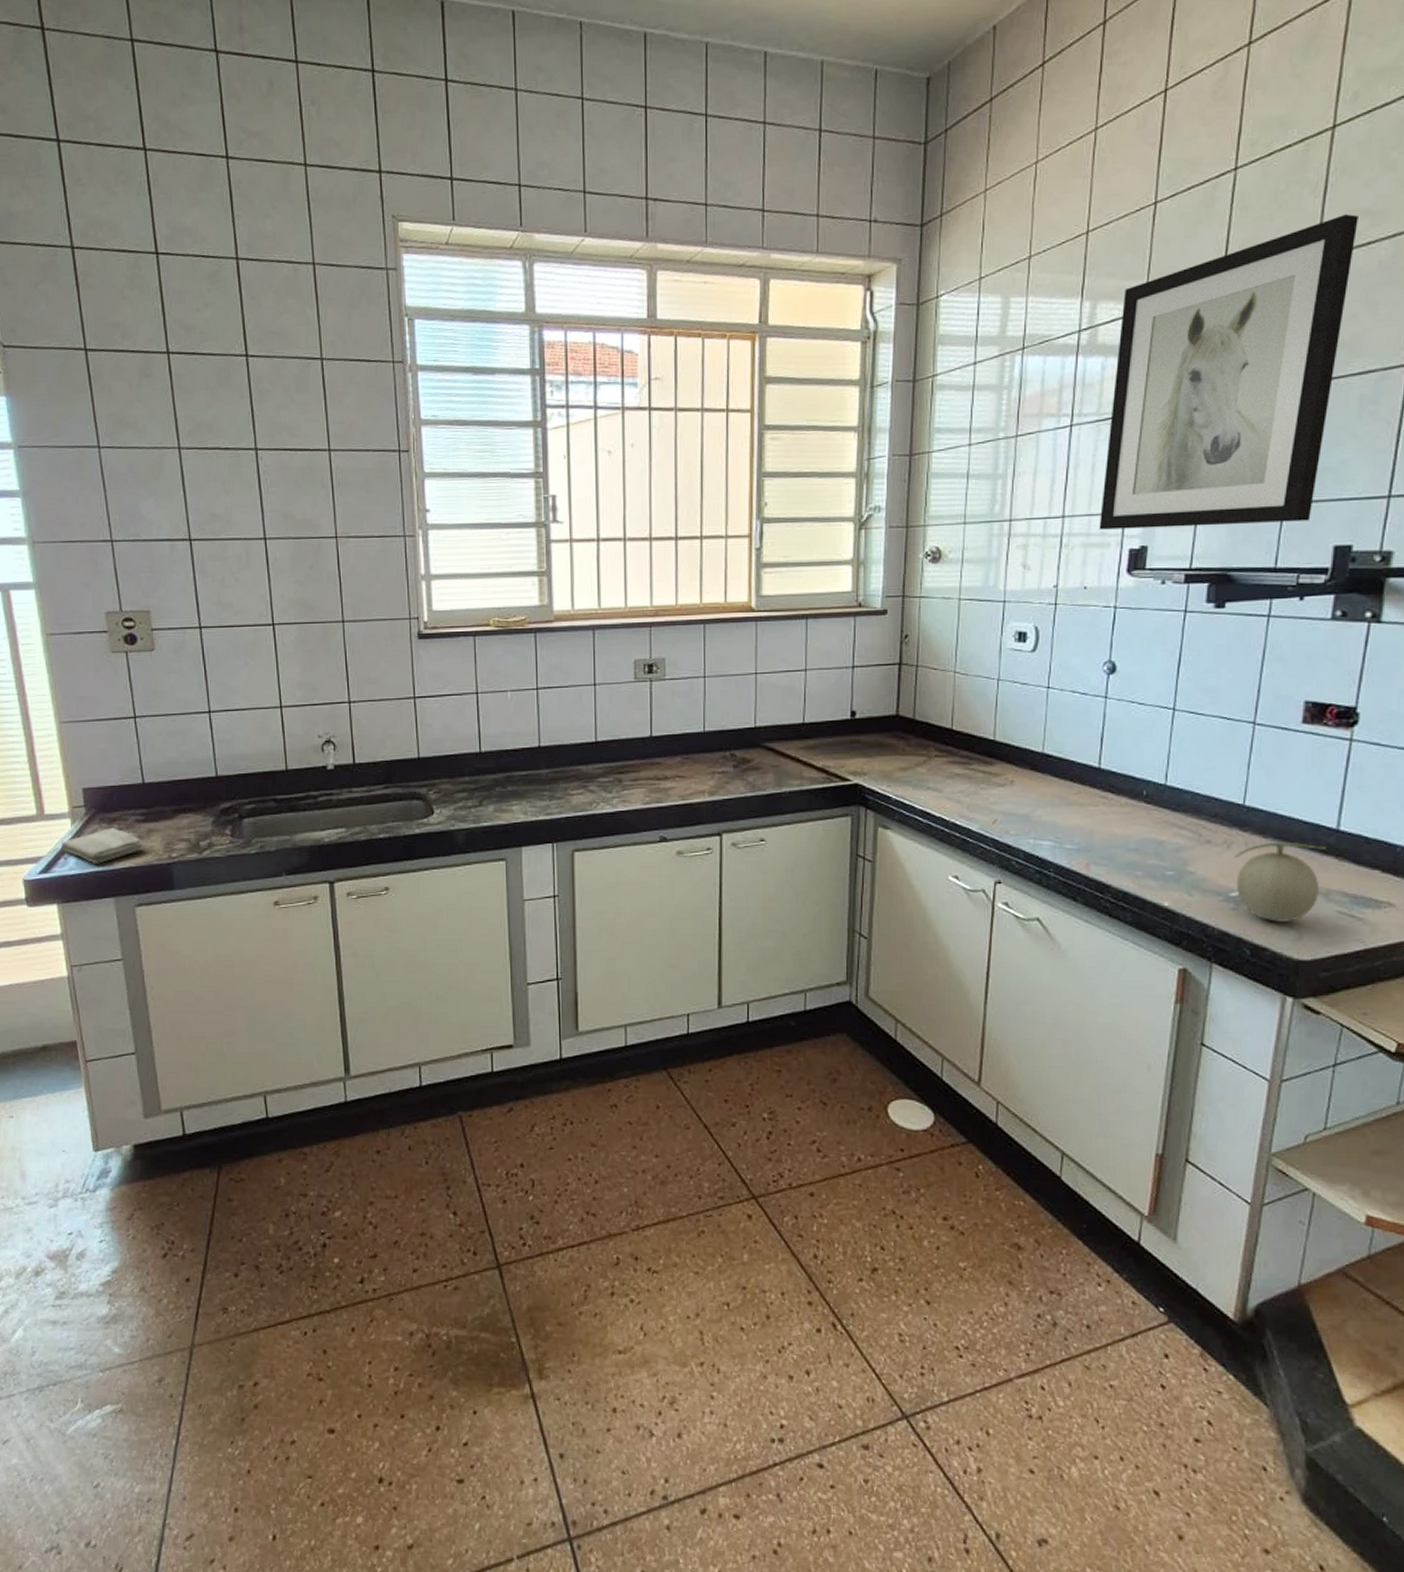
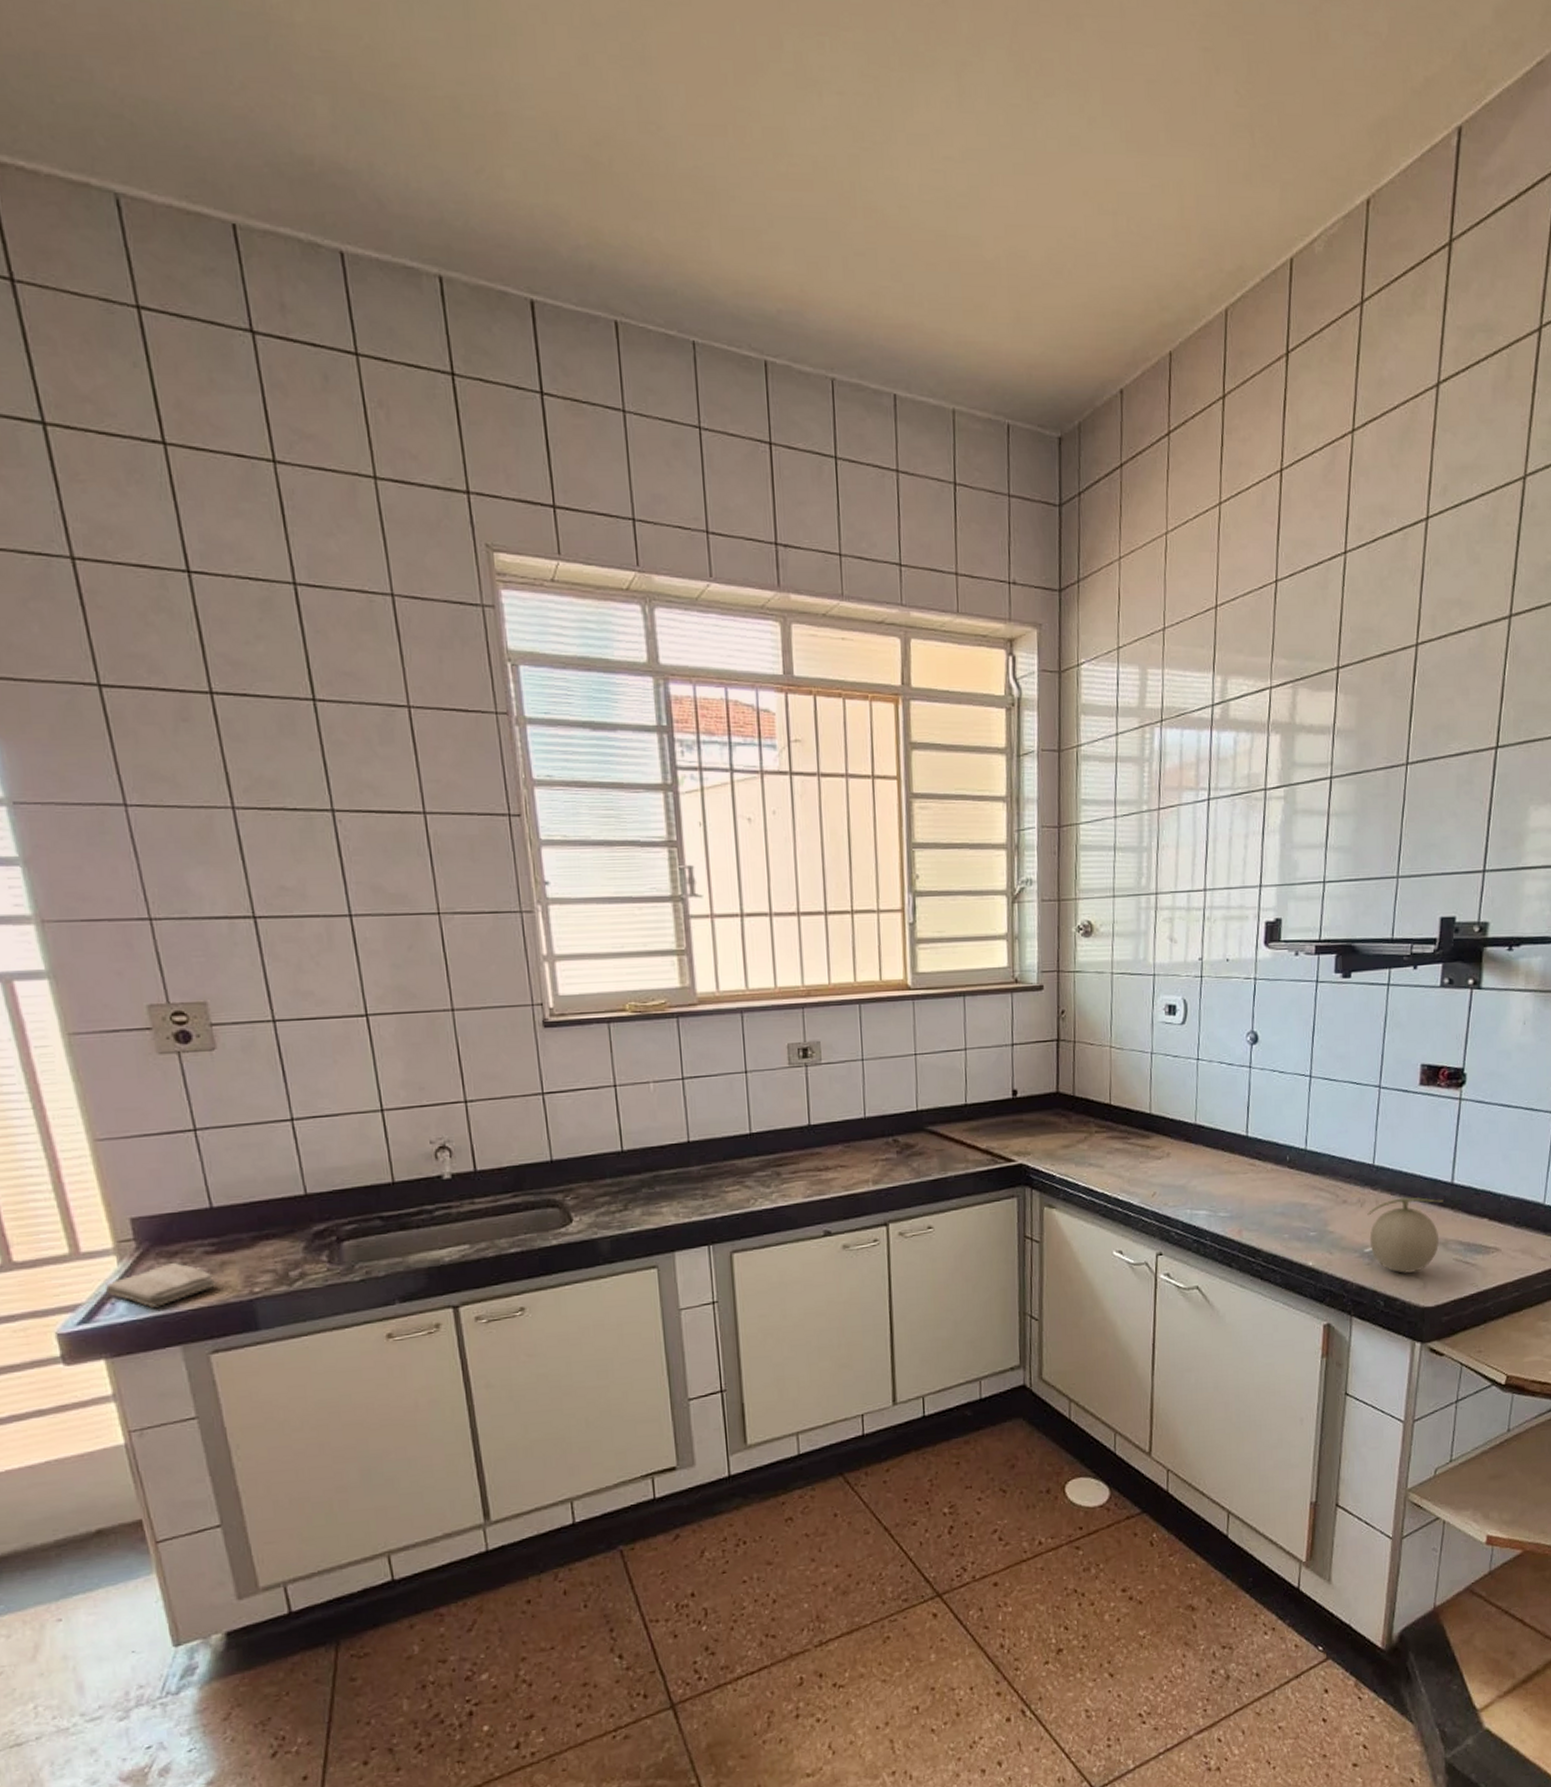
wall art: present [1099,214,1358,530] -> none [1237,603,1450,903]

